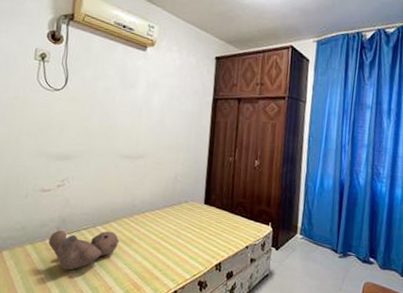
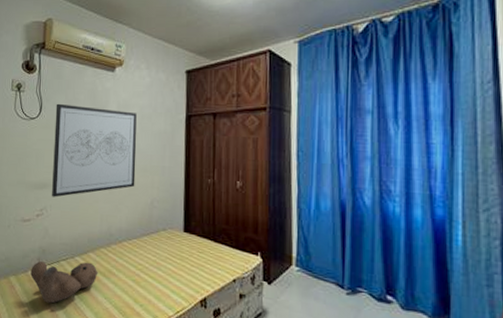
wall art: none [75,77,166,169] -> present [52,103,137,198]

